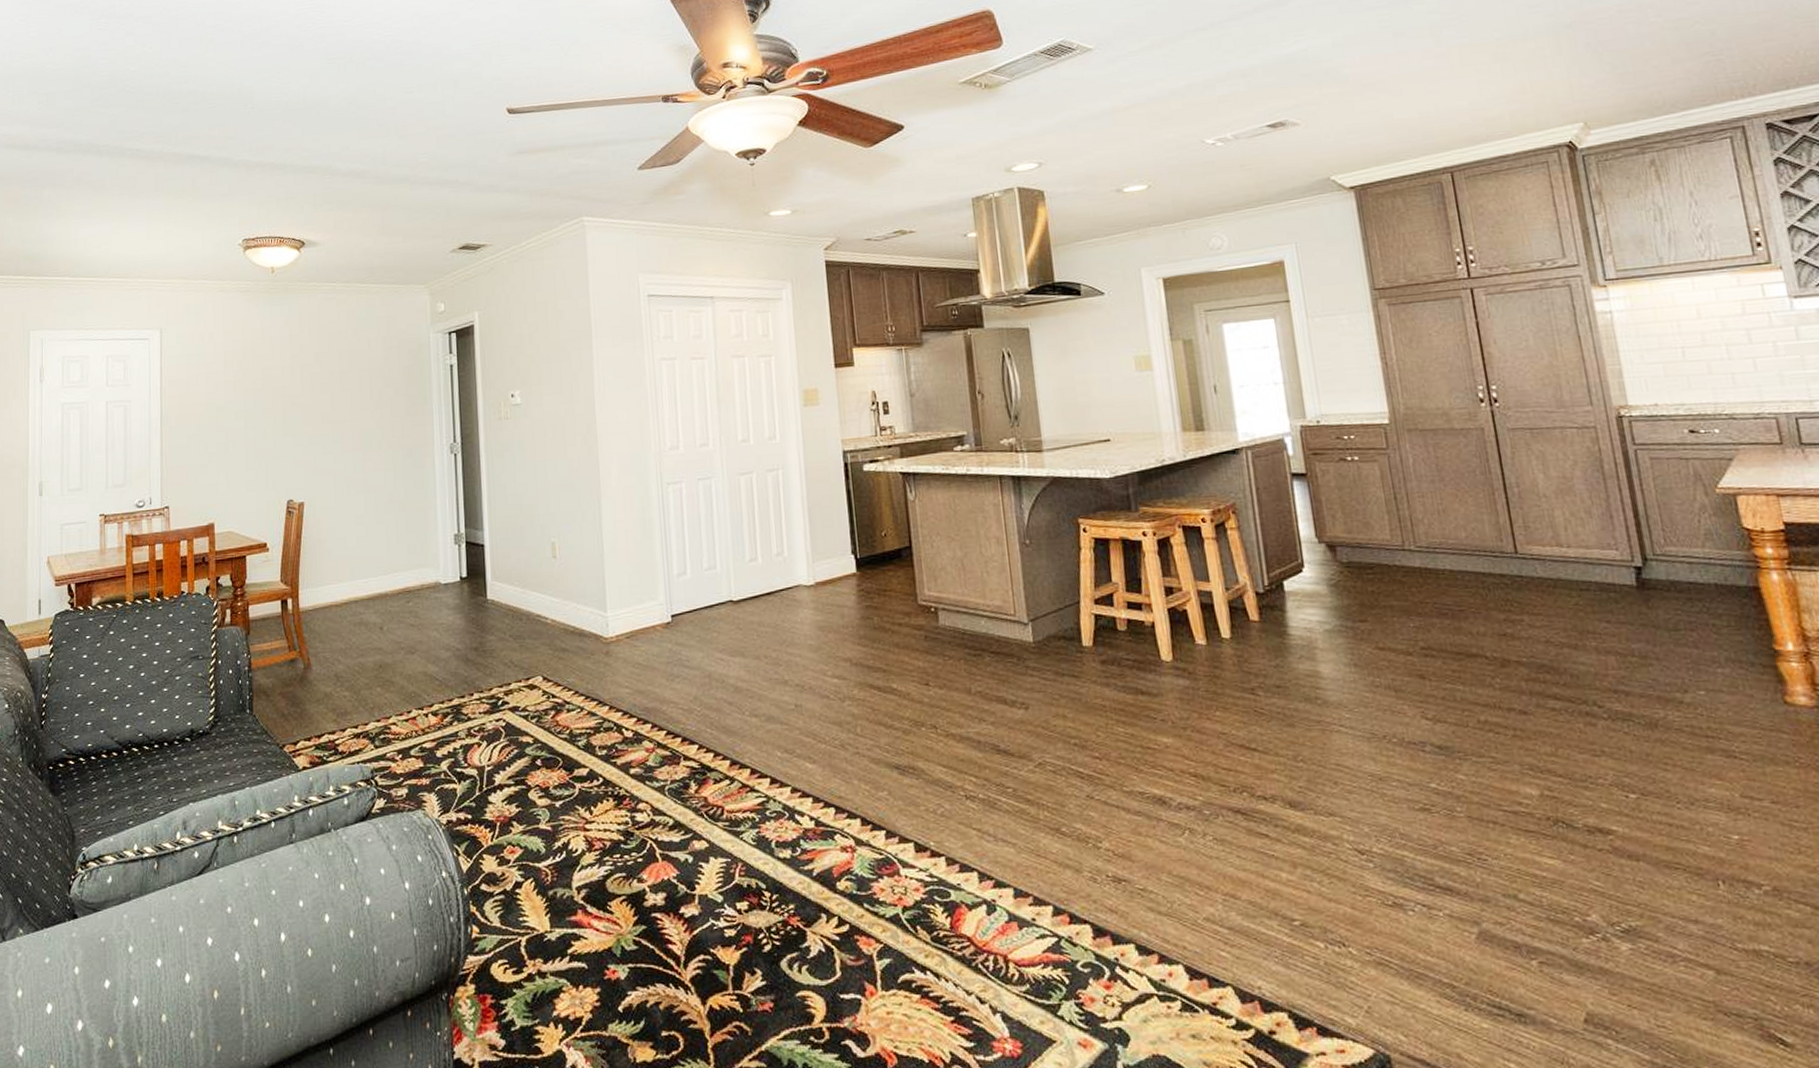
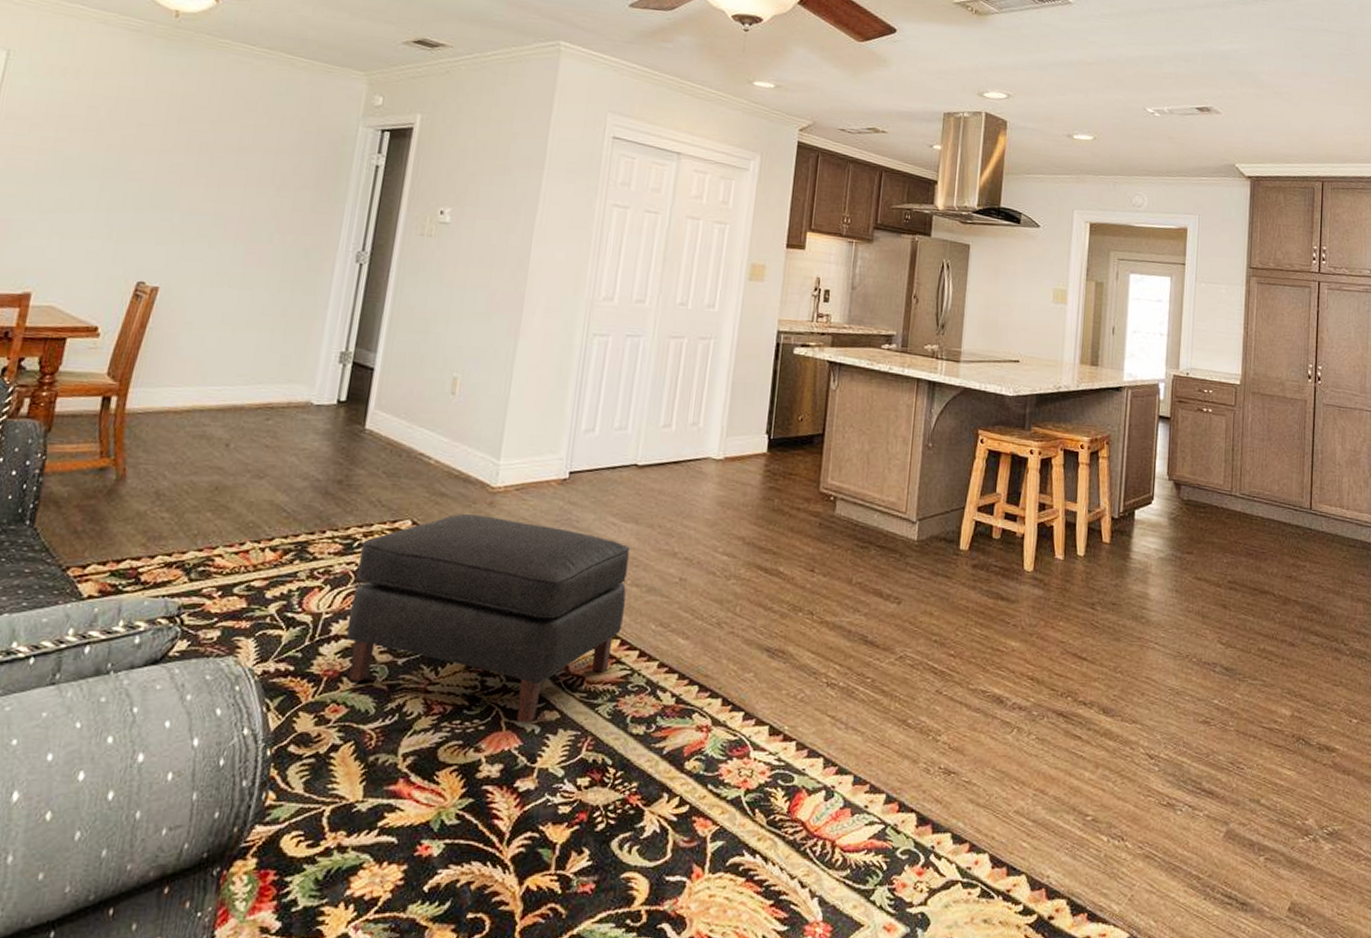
ottoman: none [505,665,749,853] -> present [346,514,630,723]

